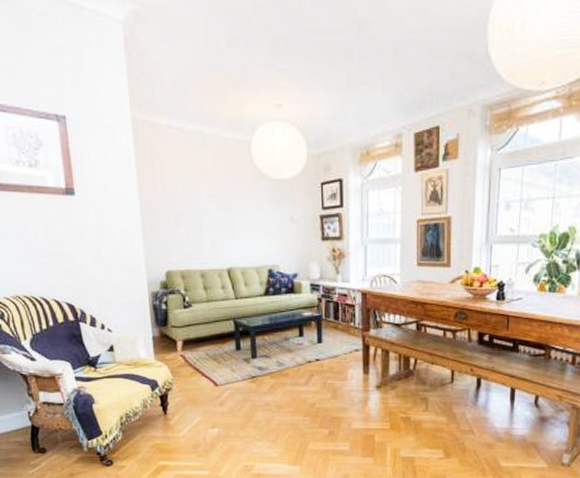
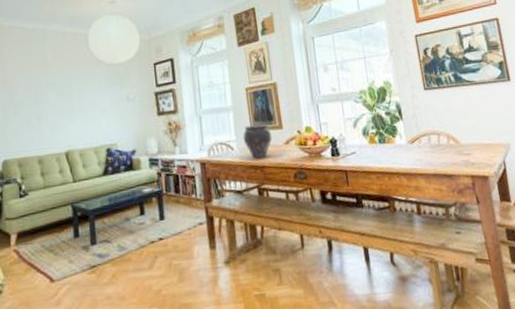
vase: none [407,260,438,296] -> present [242,124,272,160]

